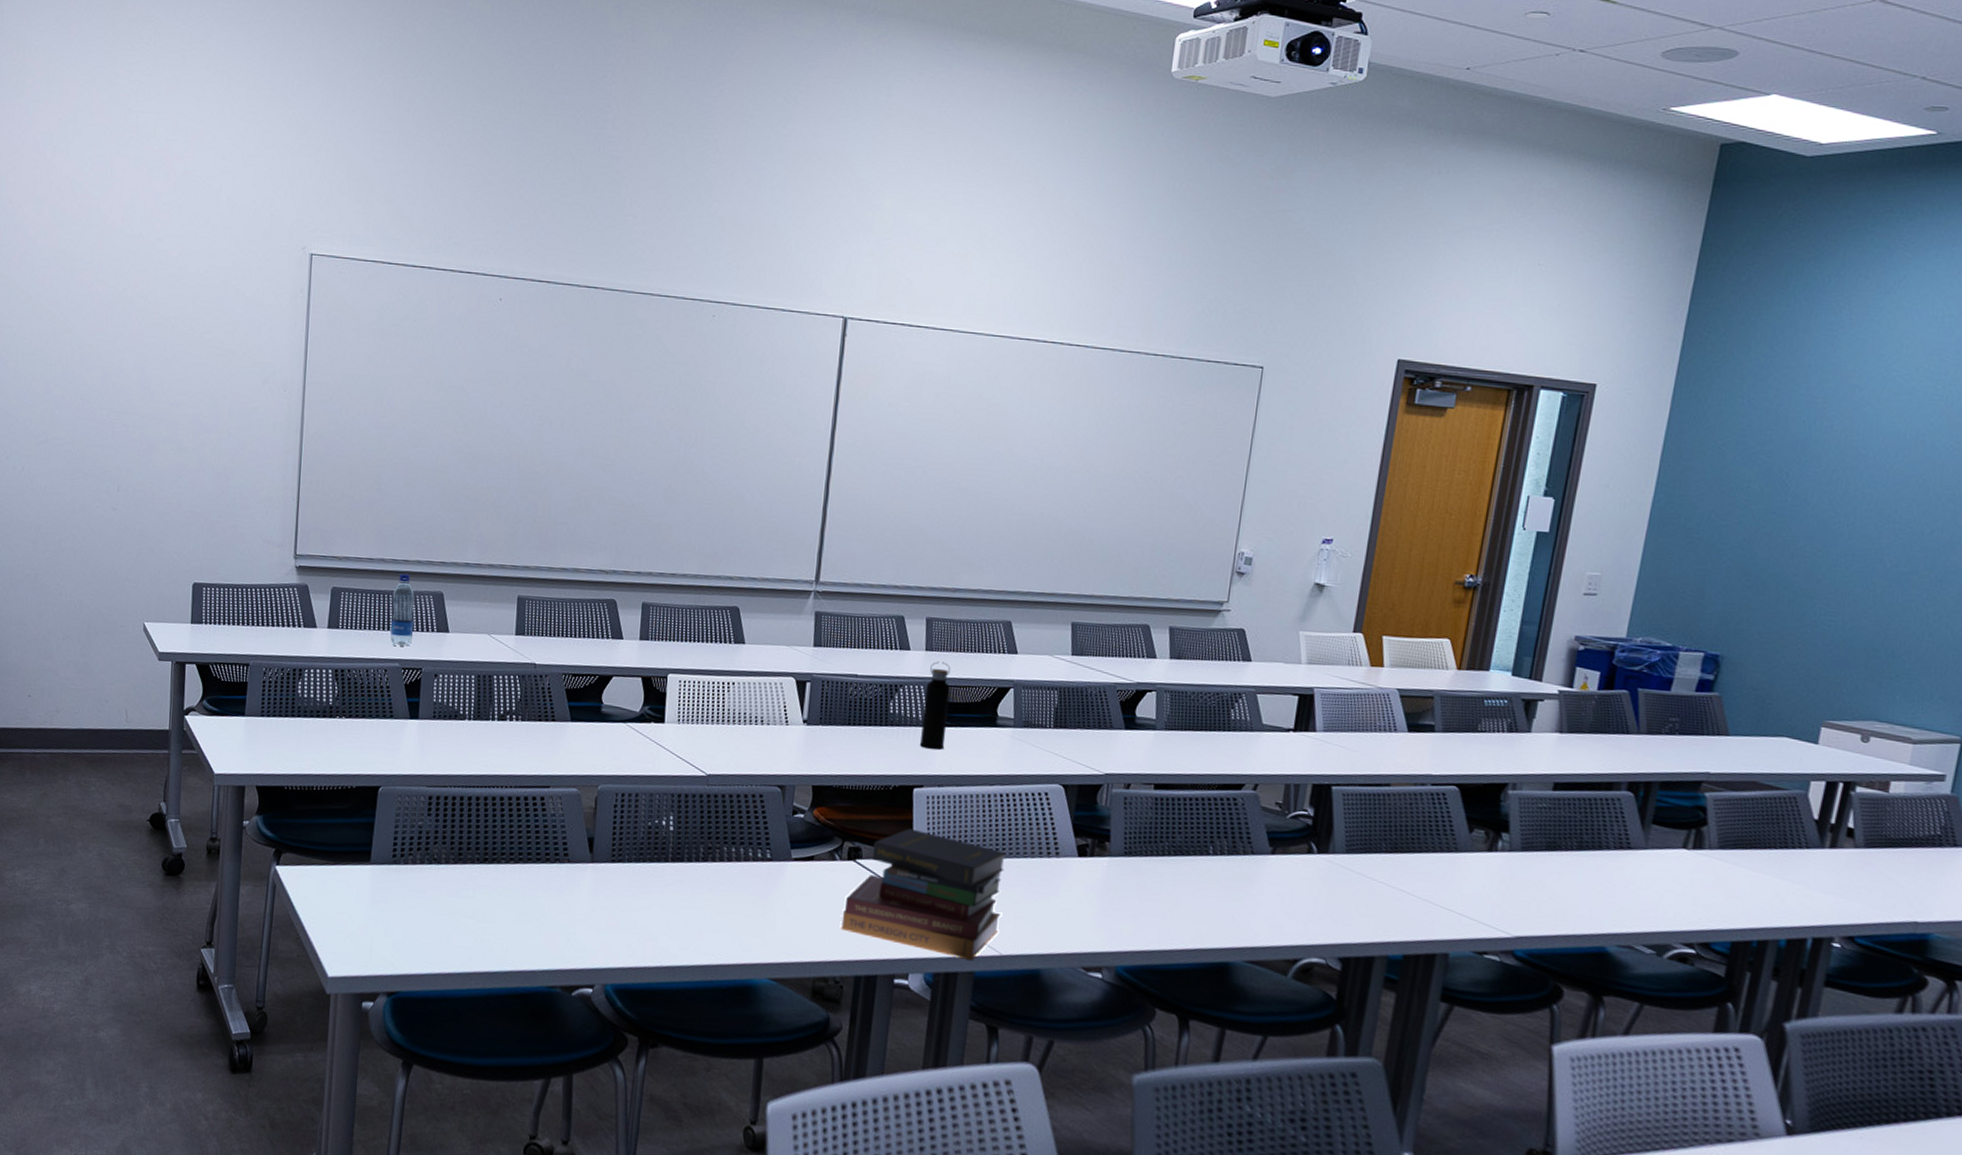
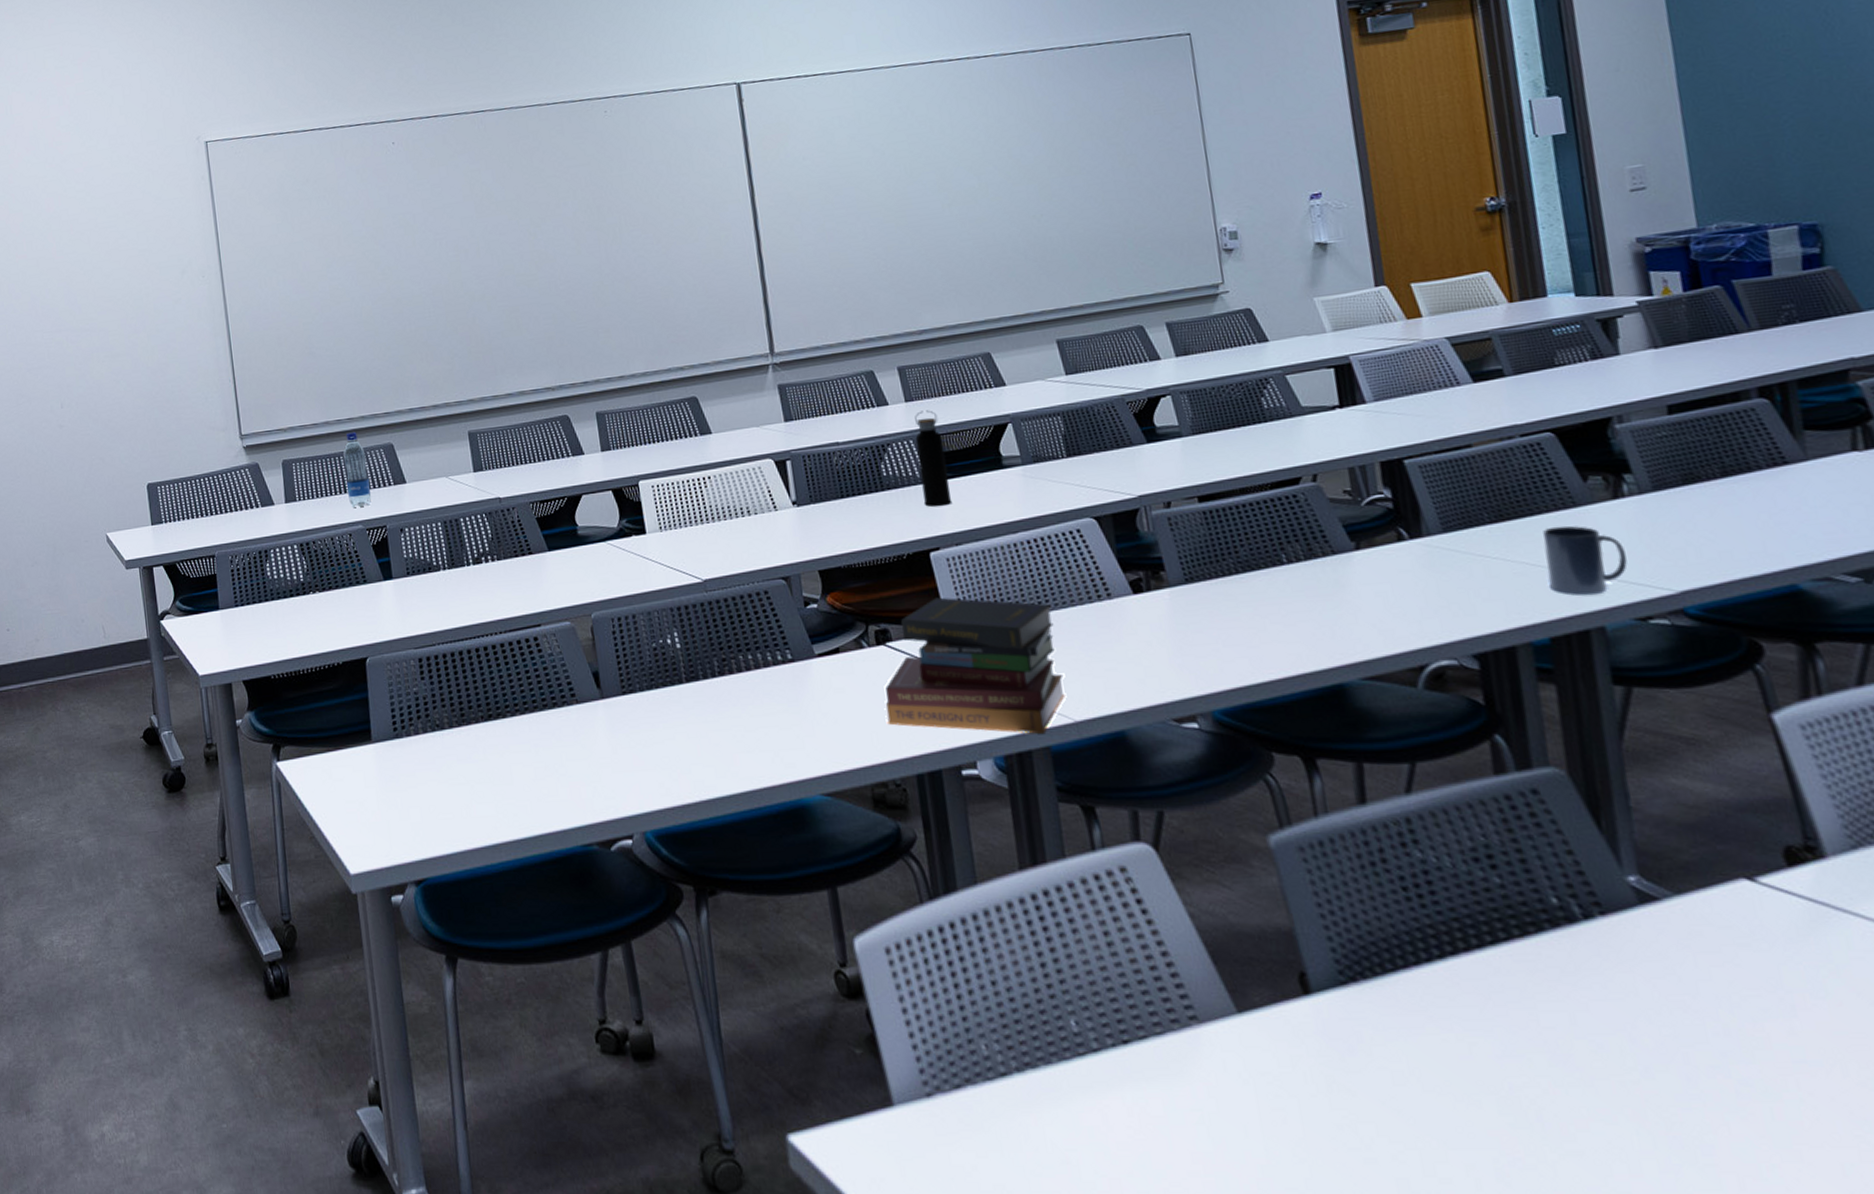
mug: none [1416,865,1484,928] -> present [1542,525,1628,597]

